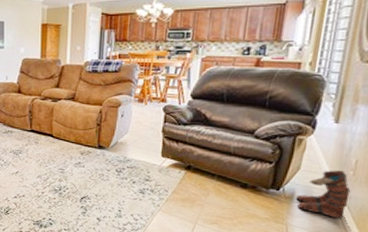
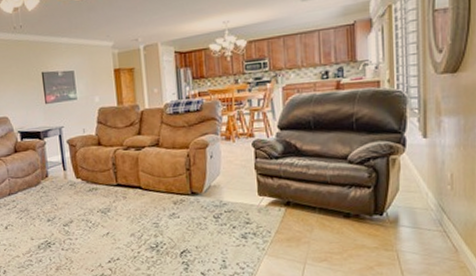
boots: present [296,170,351,219] -> none [400,186,454,238]

